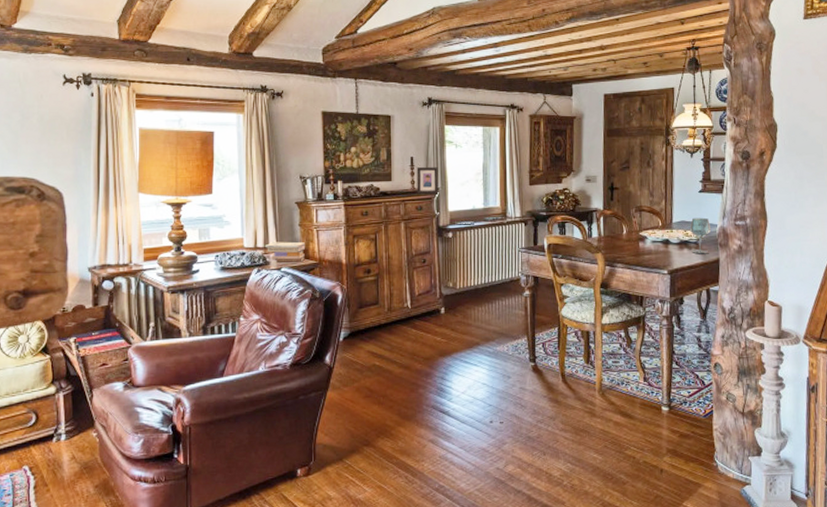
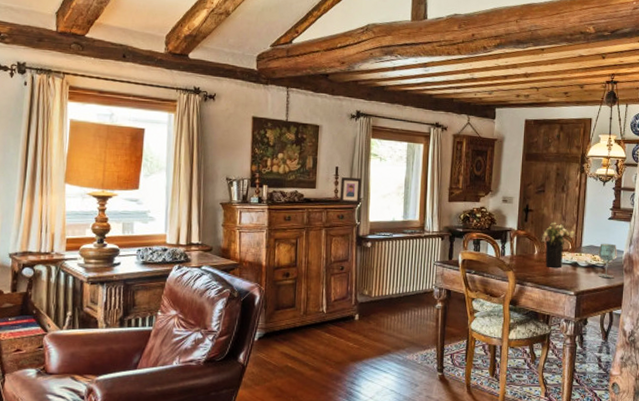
books: present [264,241,306,263] -> none [186,240,228,263]
flower arrangement: none [629,198,667,247] -> present [541,222,578,269]

